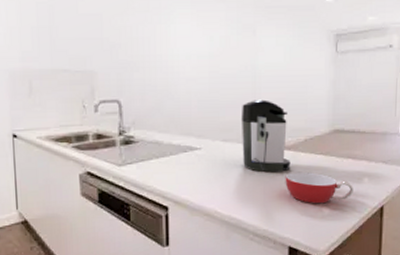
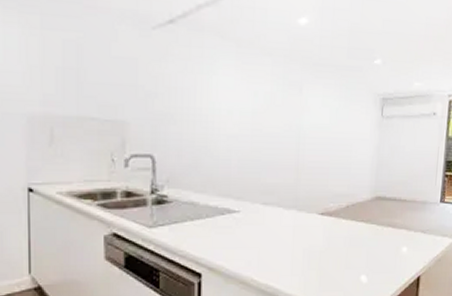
coffee maker: present [241,99,291,173] -> none [282,162,332,239]
bowl: present [285,171,353,204] -> none [325,239,392,273]

